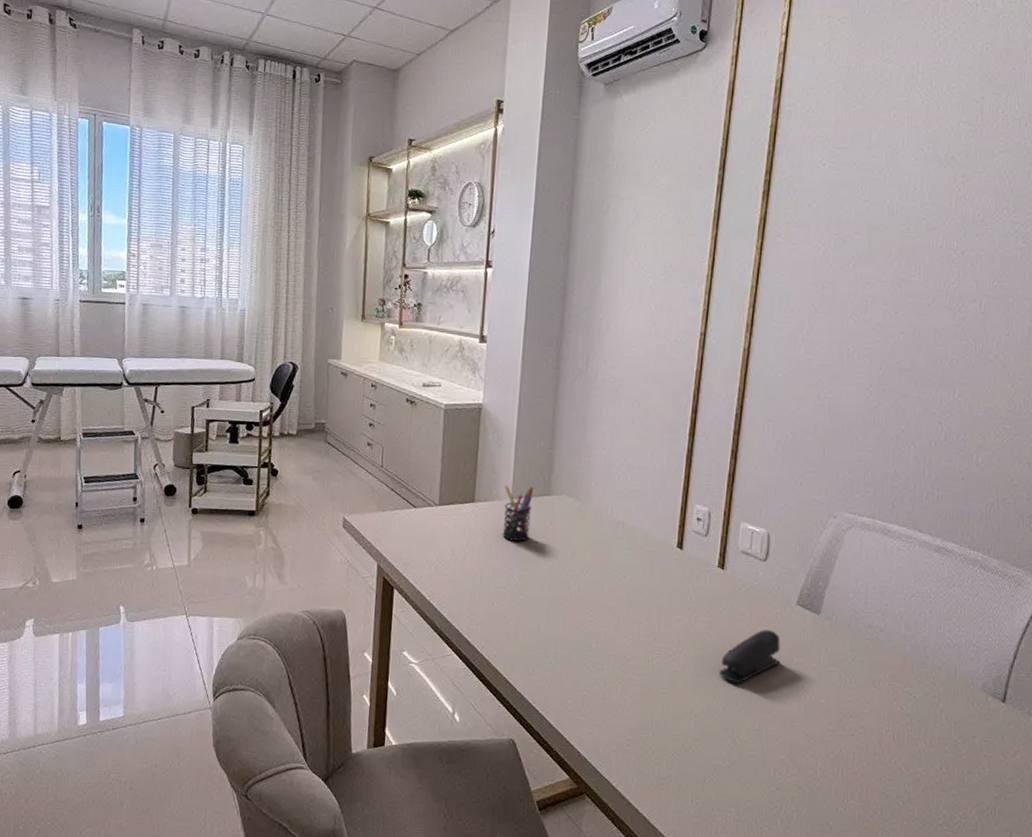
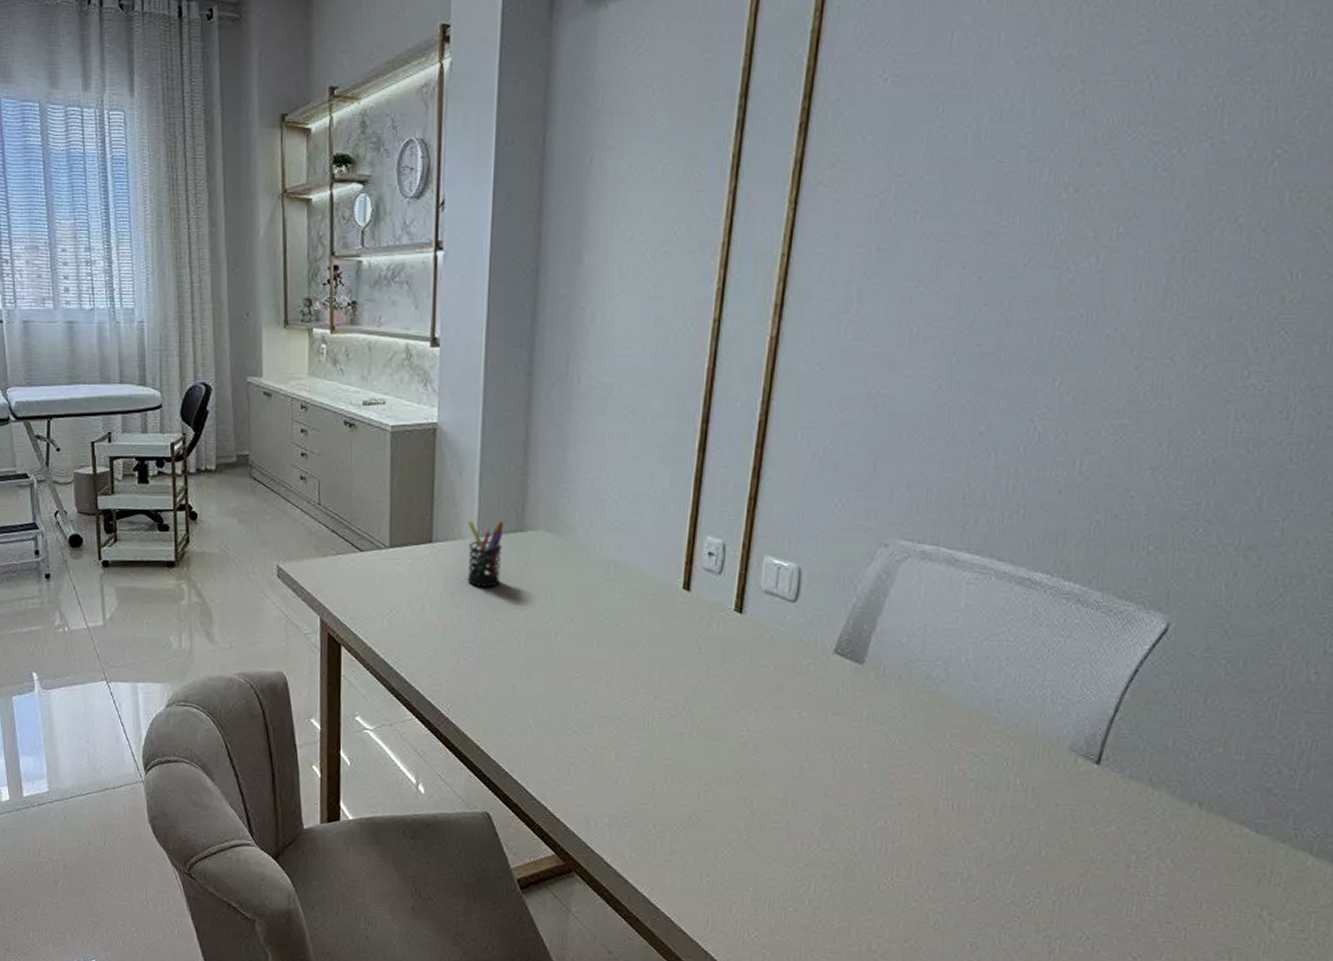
stapler: present [719,629,781,683] -> none [735,683,813,746]

